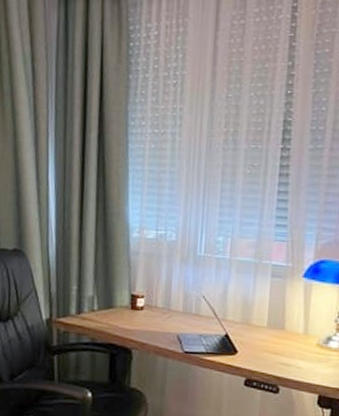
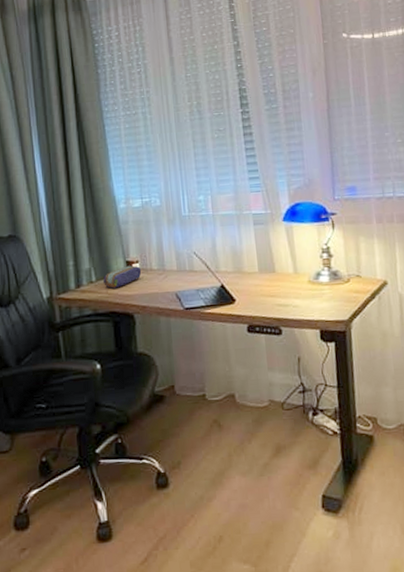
pencil case: none [105,299,146,321] -> present [103,265,142,289]

